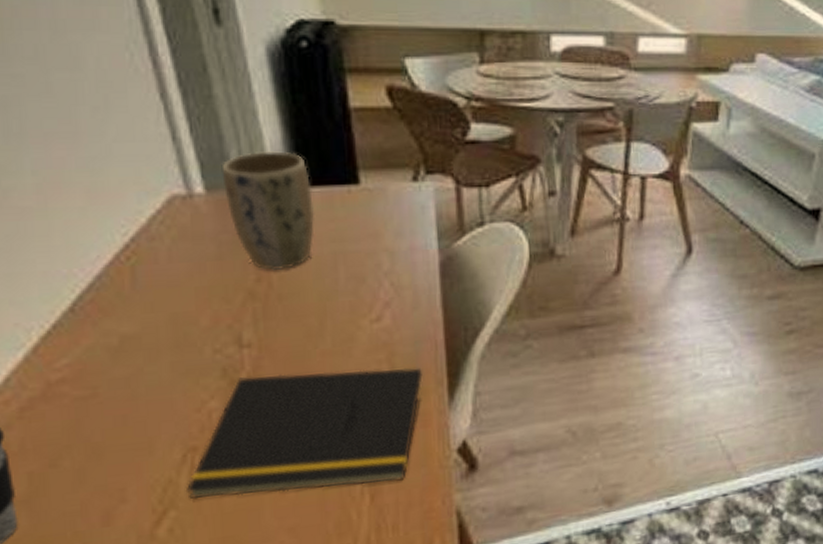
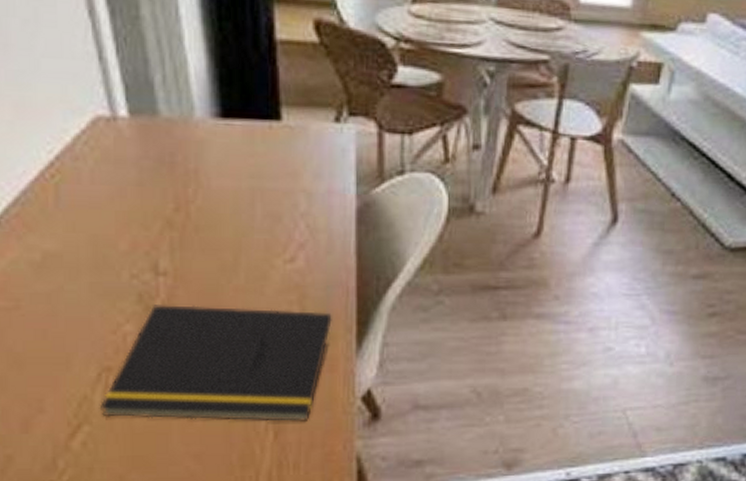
plant pot: present [221,151,315,271] -> none [145,78,236,202]

